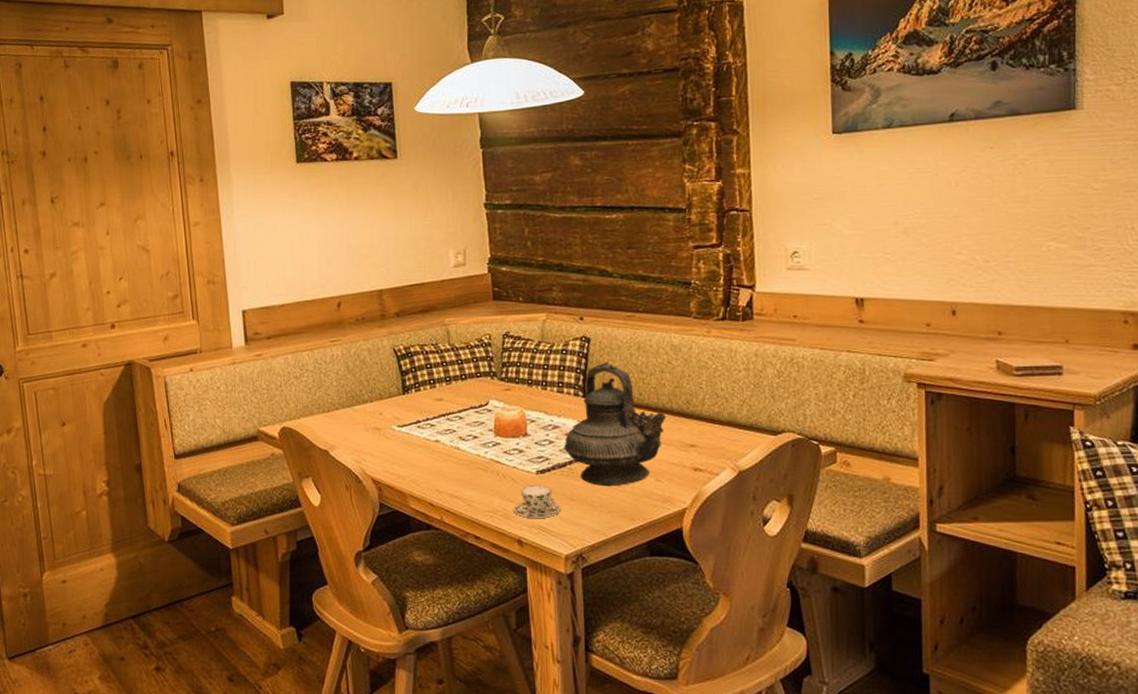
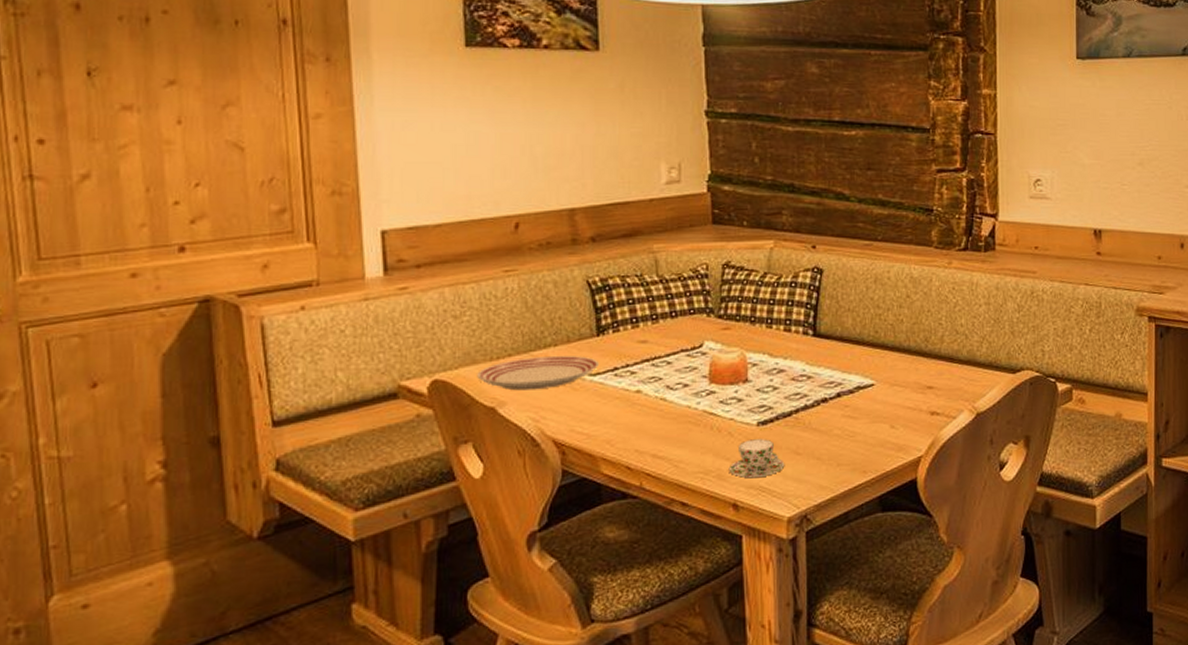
dinner plate: none [314,409,406,437] -> present [477,355,600,391]
teapot: present [563,362,667,487] -> none [789,296,904,437]

